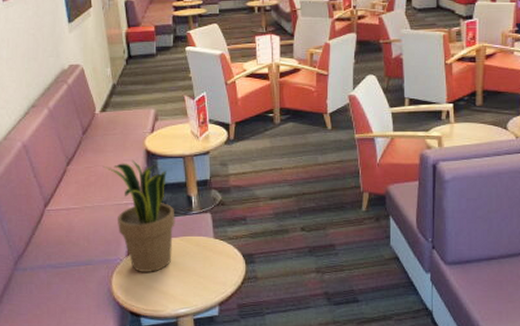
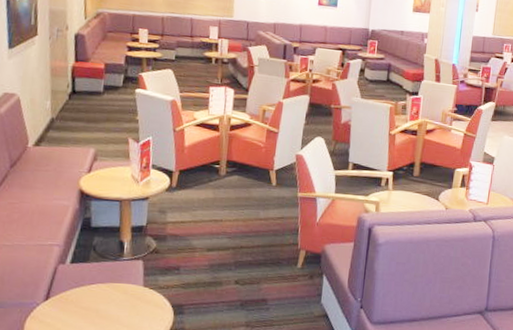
potted plant: present [103,160,175,272] -> none [29,200,104,319]

